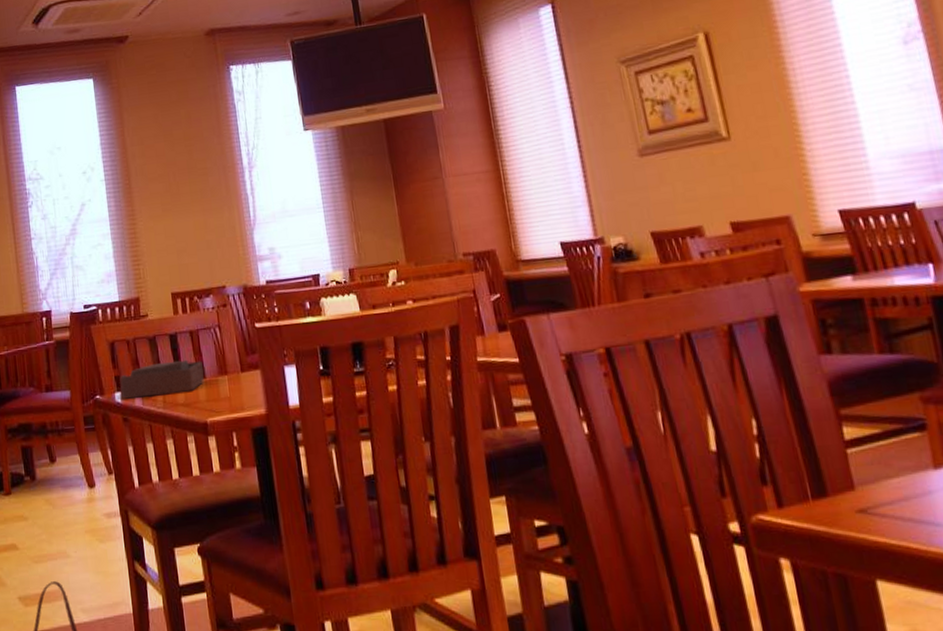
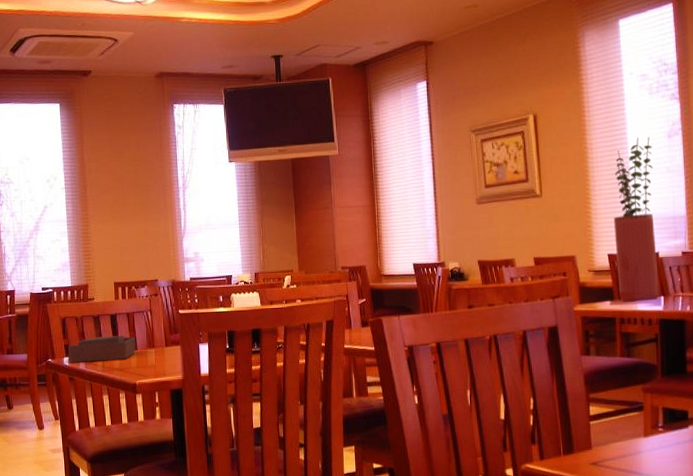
vase: none [830,45,926,276] -> present [614,136,659,302]

